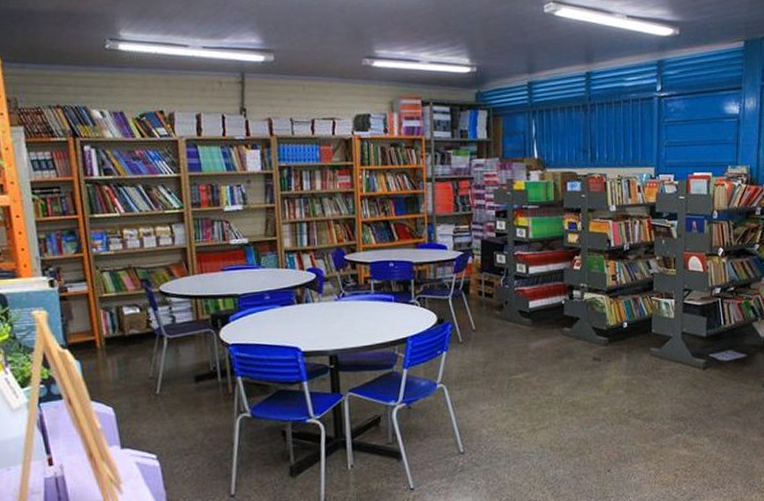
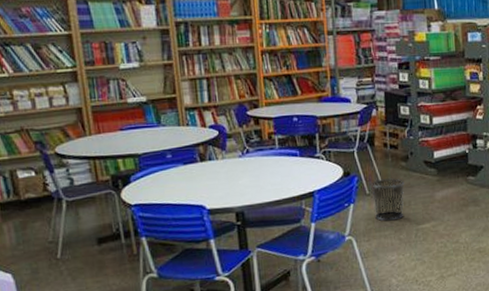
waste bin: none [464,326,498,370] -> present [370,177,405,221]

